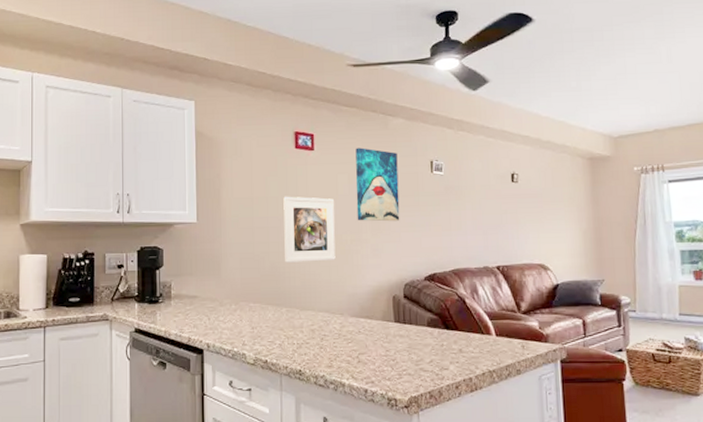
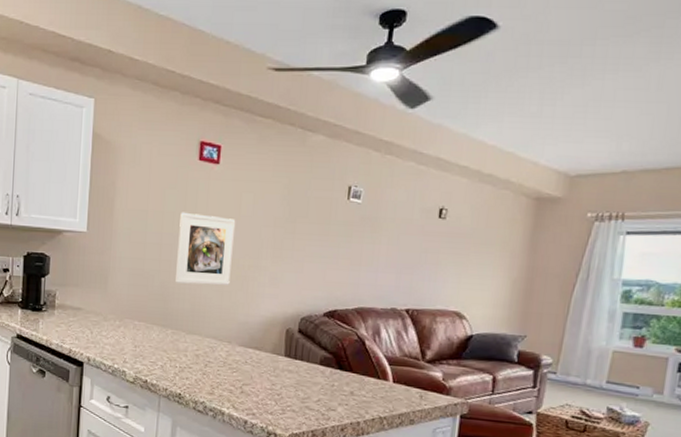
wall art: present [355,147,400,222] -> none [258,165,312,250]

